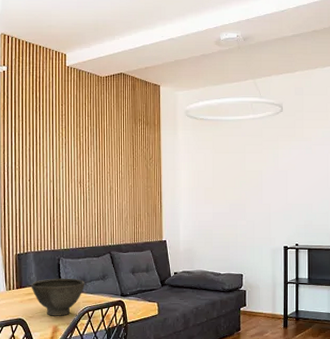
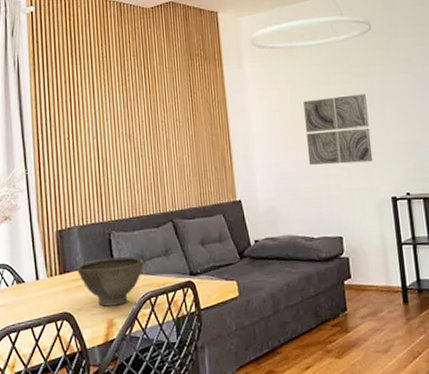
wall art: none [222,163,273,218] -> present [303,94,373,165]

